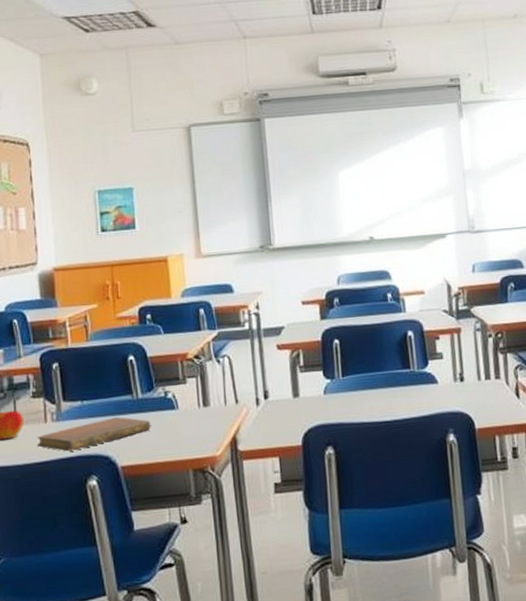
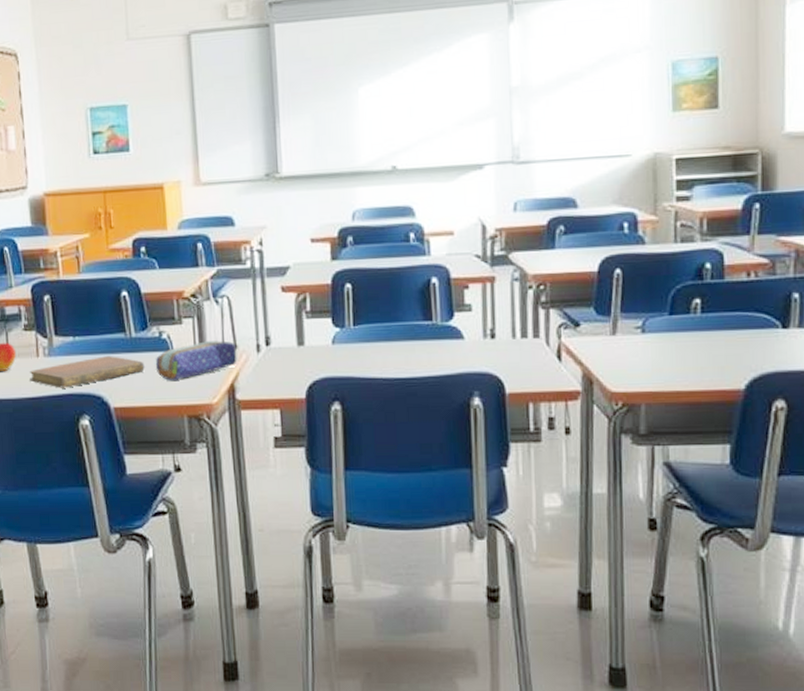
pencil case: none [161,397,238,437] -> present [155,341,237,381]

